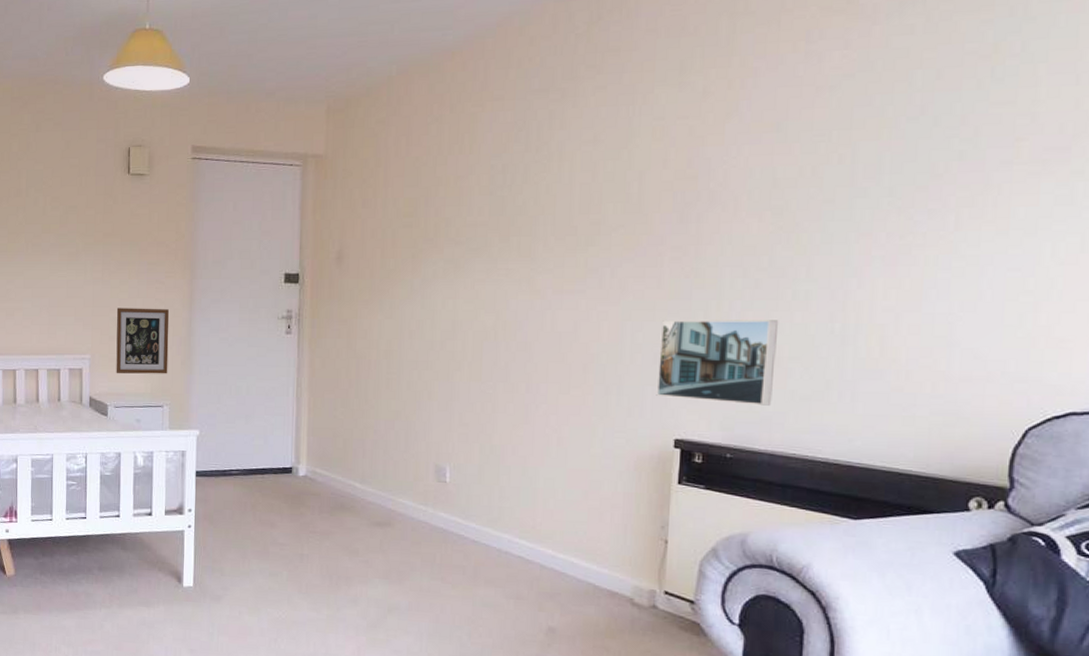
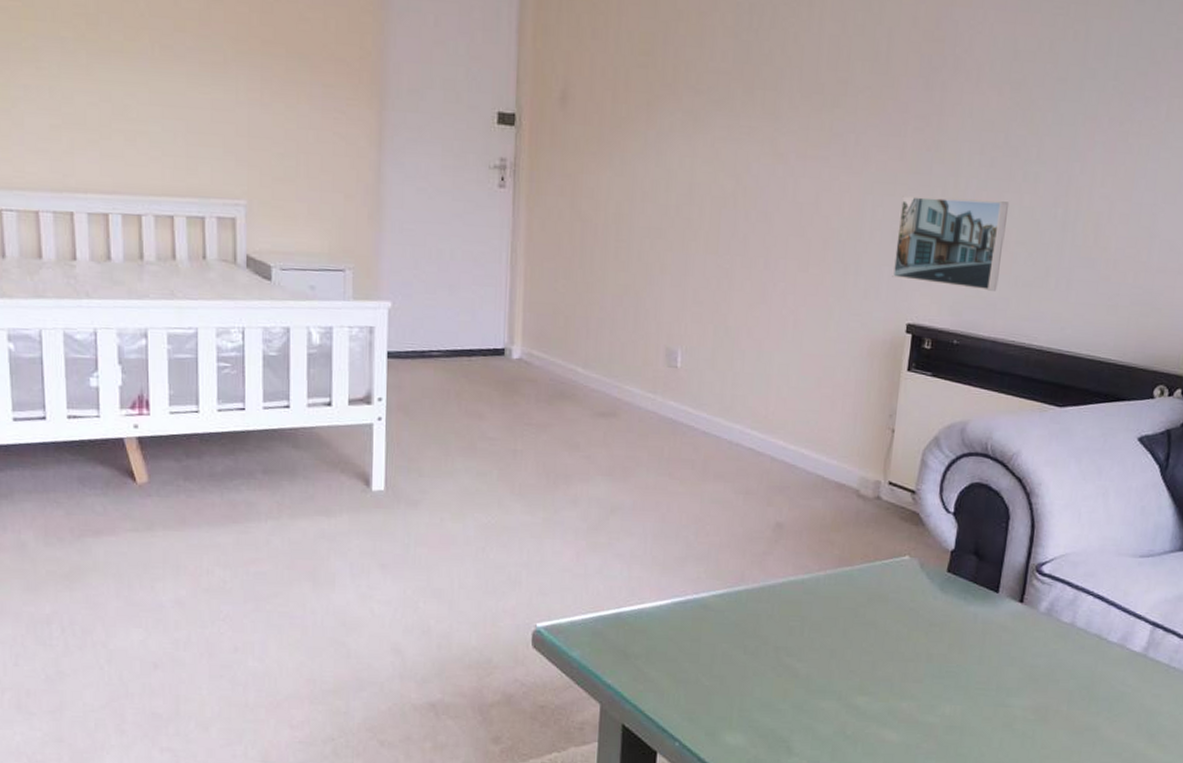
picture frame: present [116,308,169,374] -> none [281,140,352,230]

